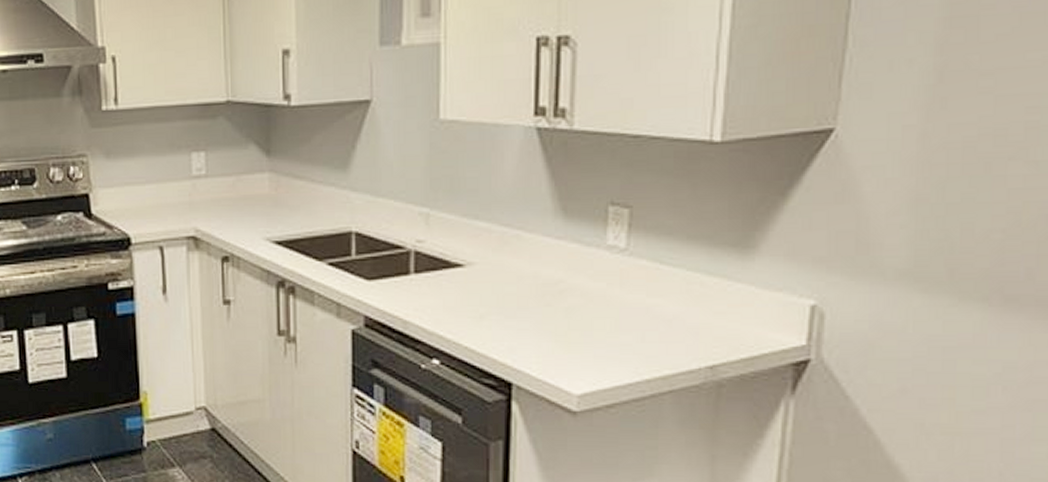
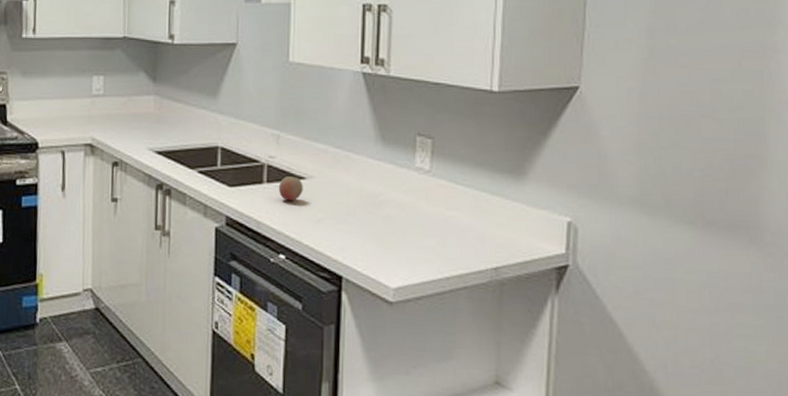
fruit: none [429,264,461,294] -> present [278,176,303,201]

